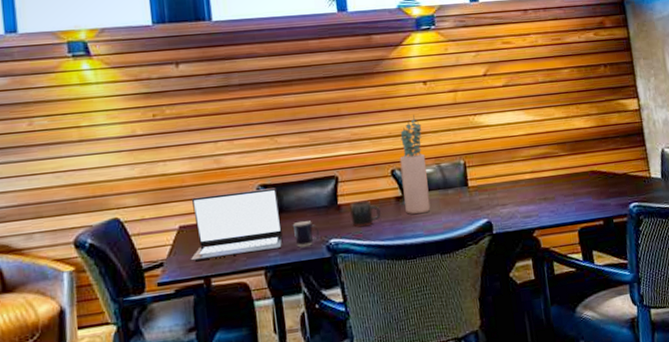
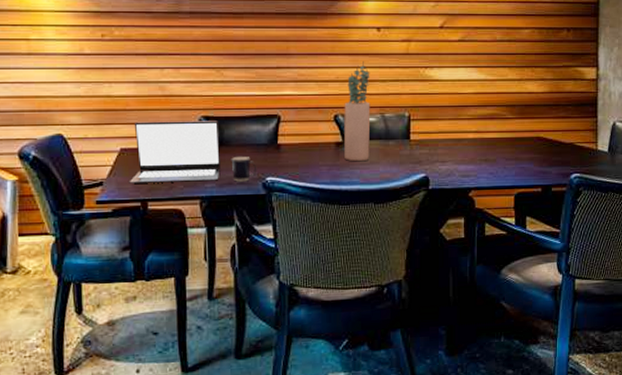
mug: present [349,200,381,227] -> none [288,143,319,169]

